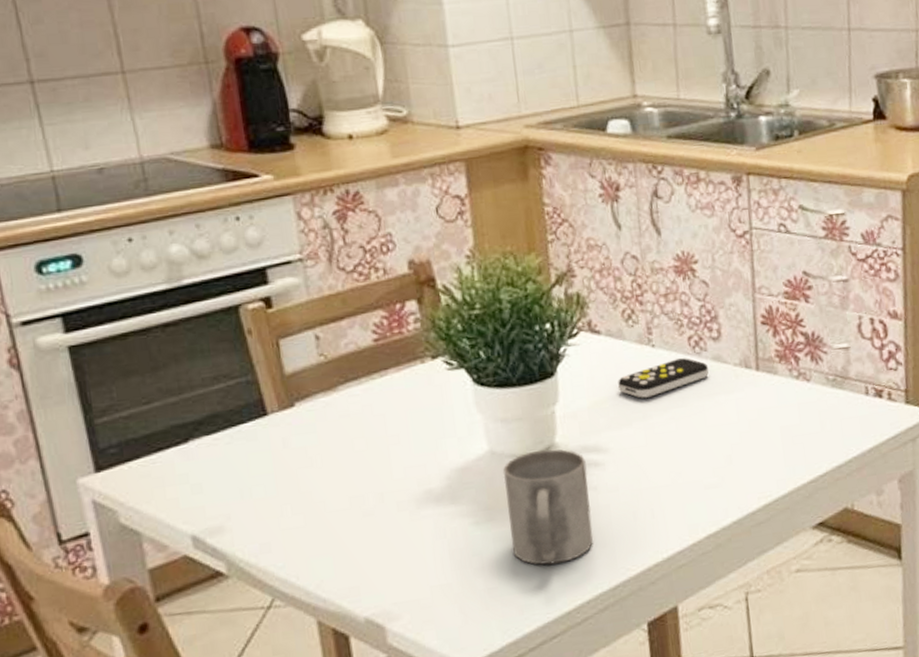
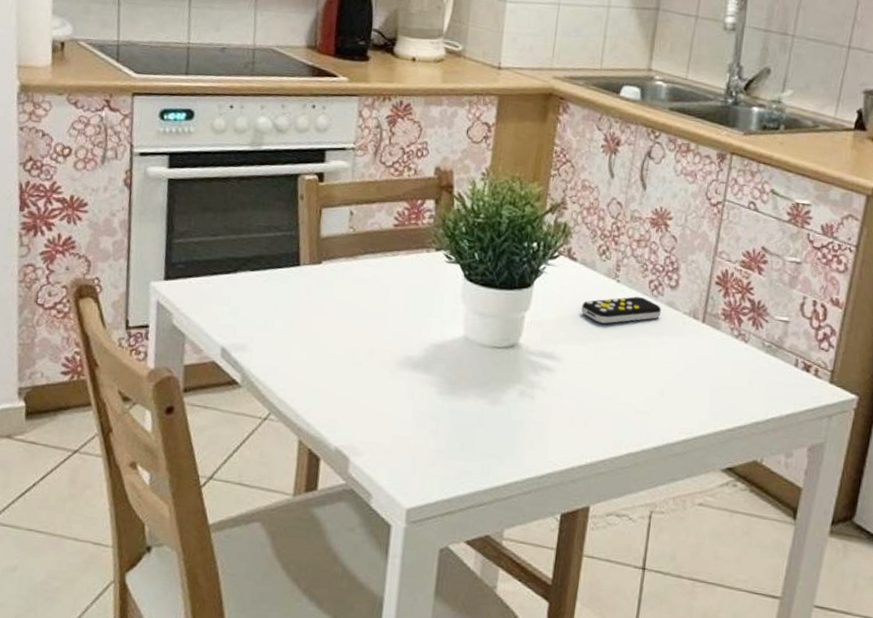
mug: present [502,449,593,565] -> none [464,345,540,445]

